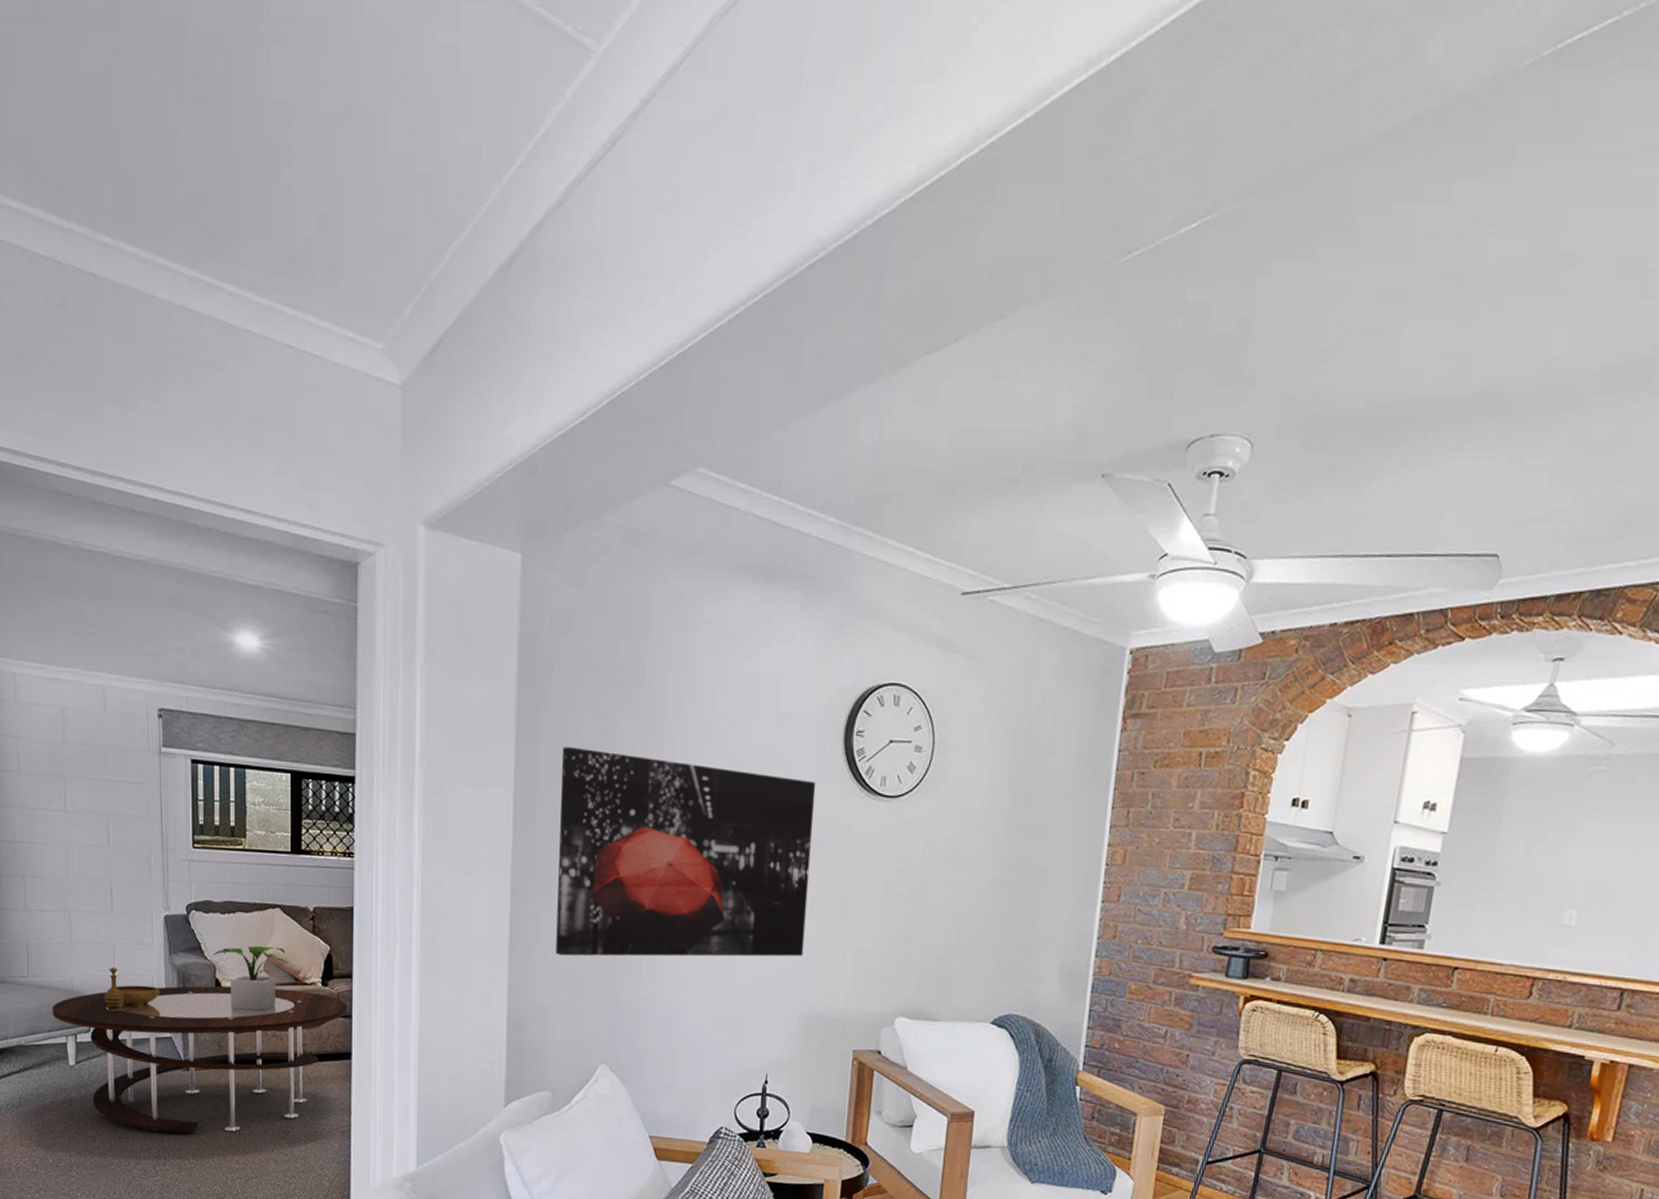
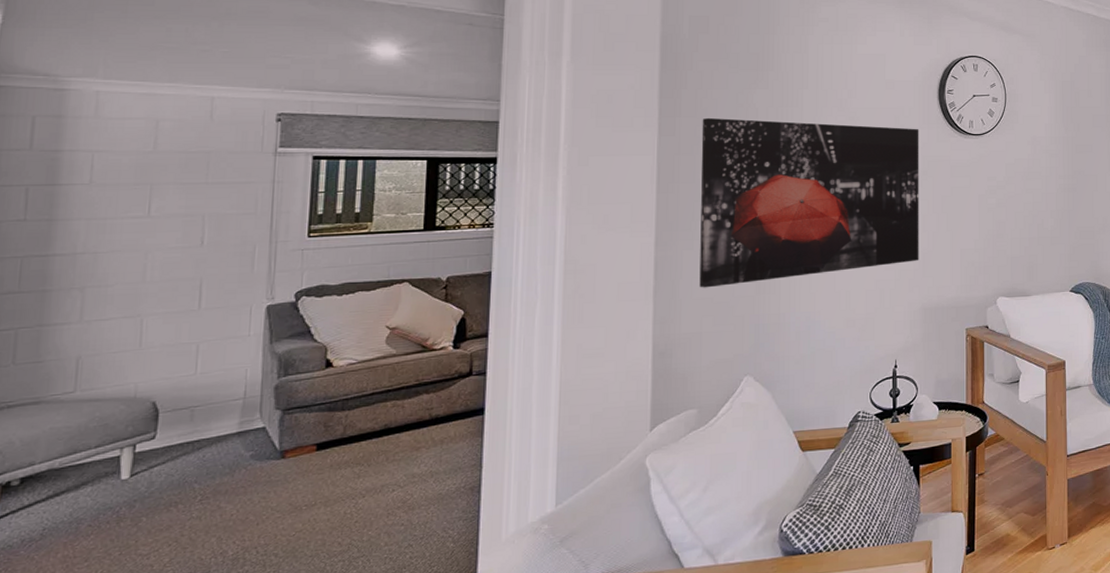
coffee table: present [52,986,348,1134] -> none [103,356,482,532]
decorative bowl: present [104,966,161,1013] -> none [178,365,255,414]
potted plant: present [213,945,288,1011] -> none [324,319,415,387]

